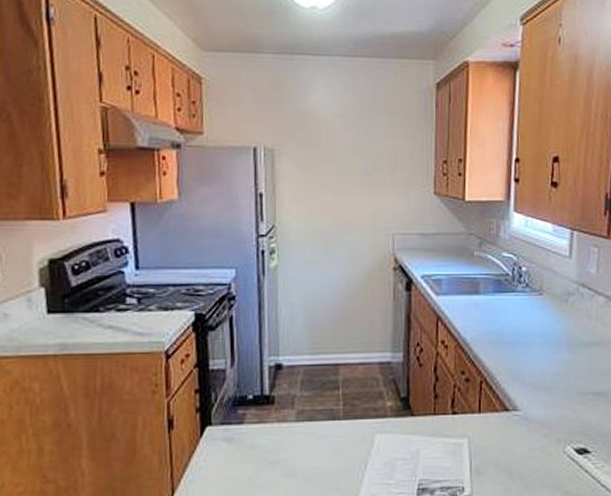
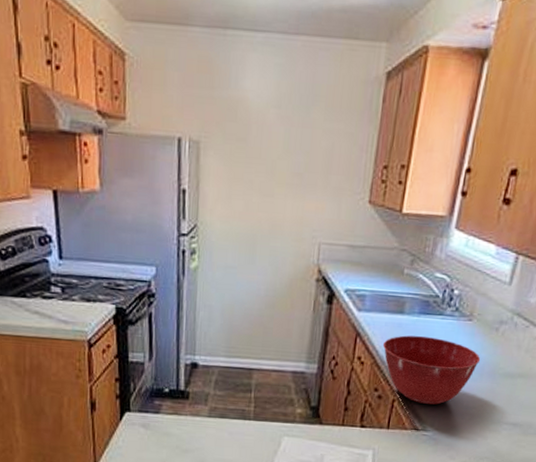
mixing bowl: none [464,314,557,382] -> present [383,335,481,405]

